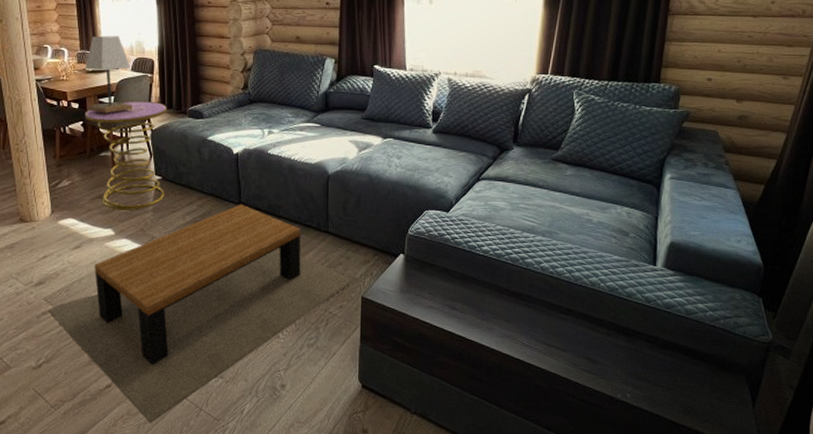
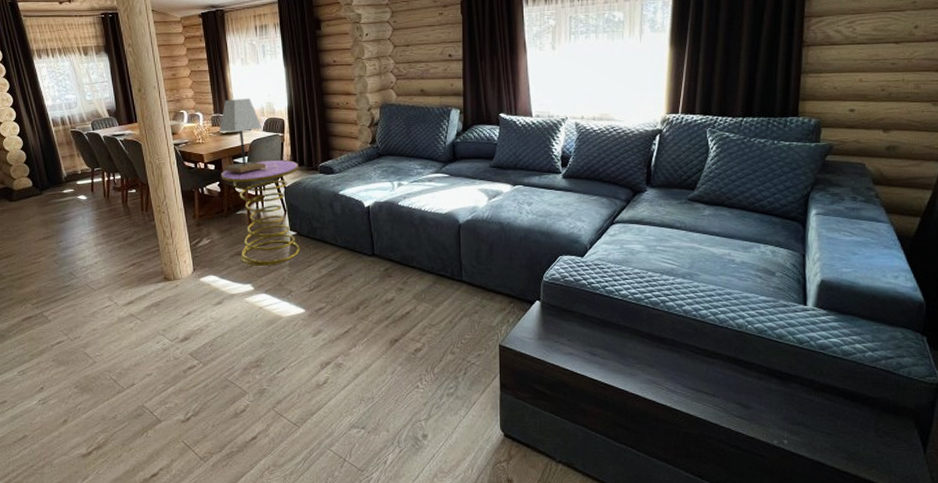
coffee table: present [48,204,353,423] -> none [193,256,490,475]

